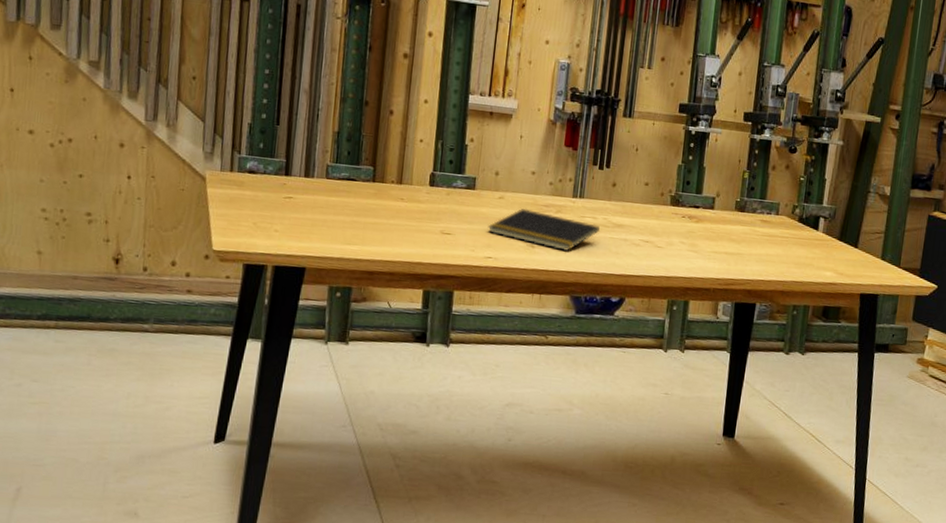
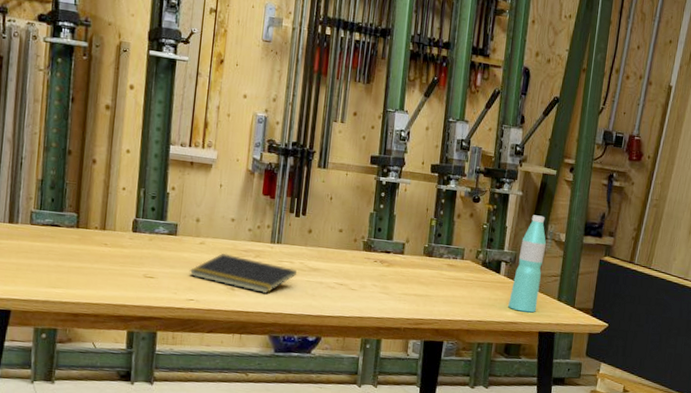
water bottle: none [827,166,869,273] -> present [508,214,546,313]

